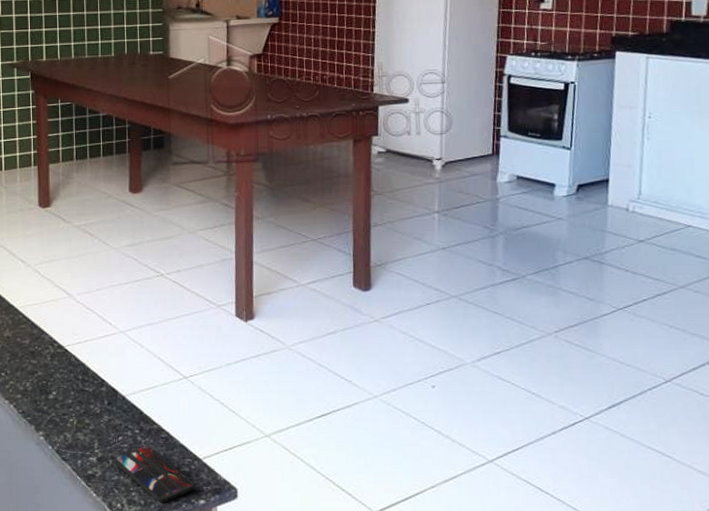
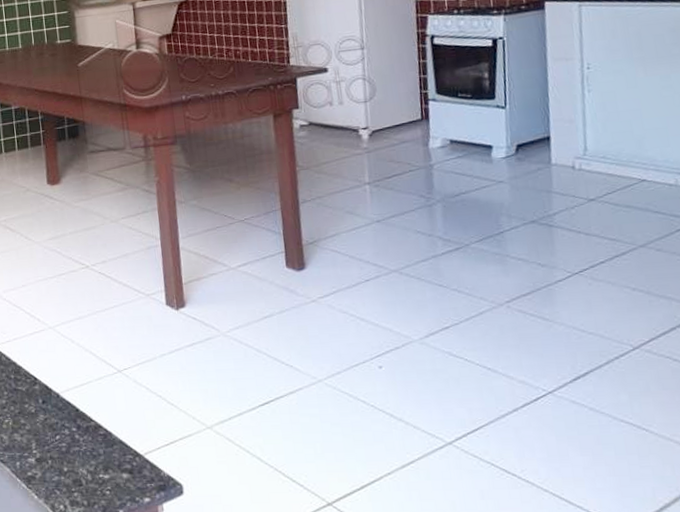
smartphone: present [114,445,196,503] -> none [53,443,139,503]

